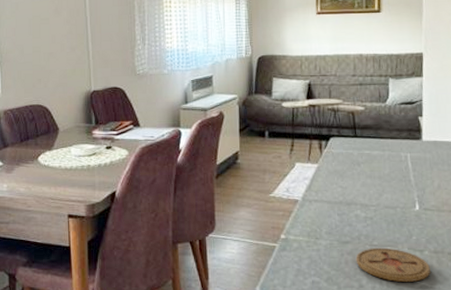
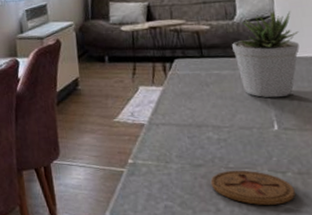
potted plant: none [383,95,442,179] -> present [232,10,300,98]

